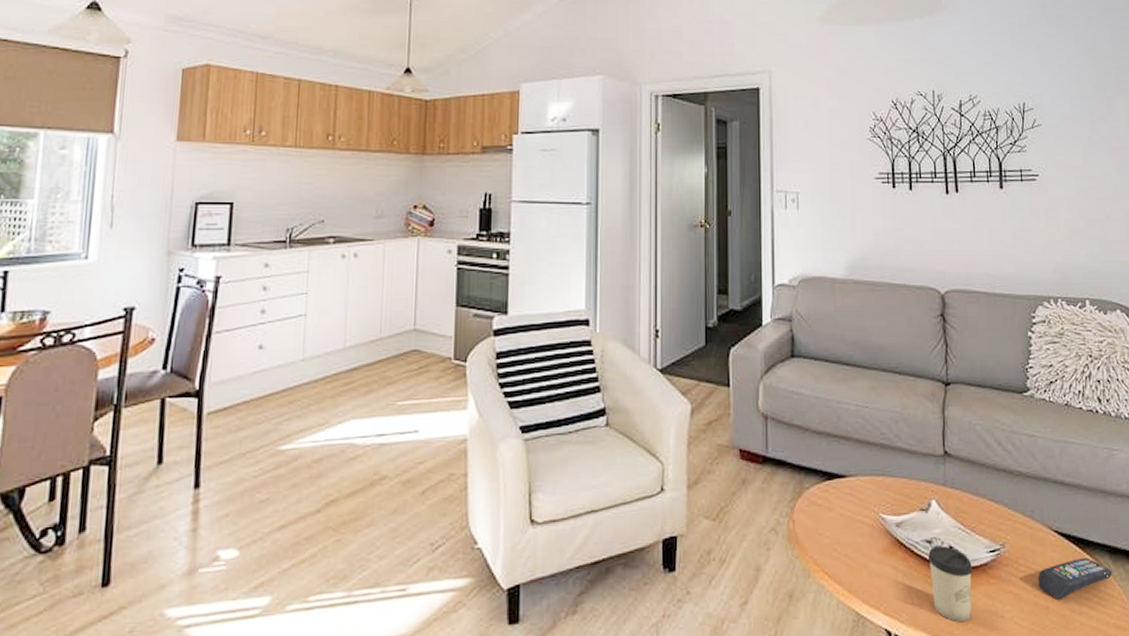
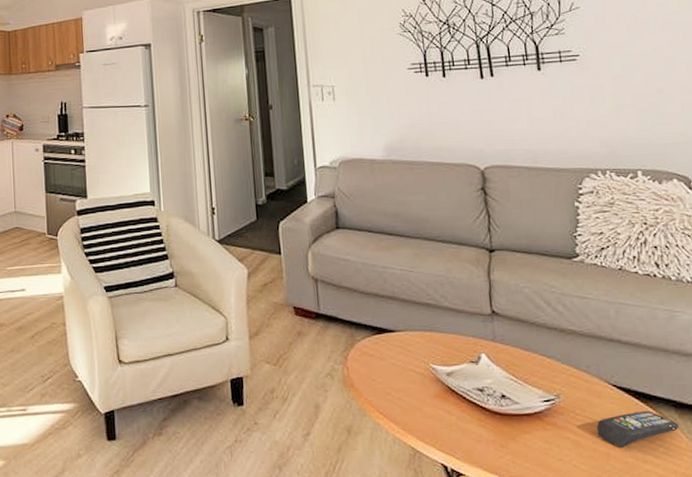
cup: present [928,546,972,623] -> none [480,394,528,462]

